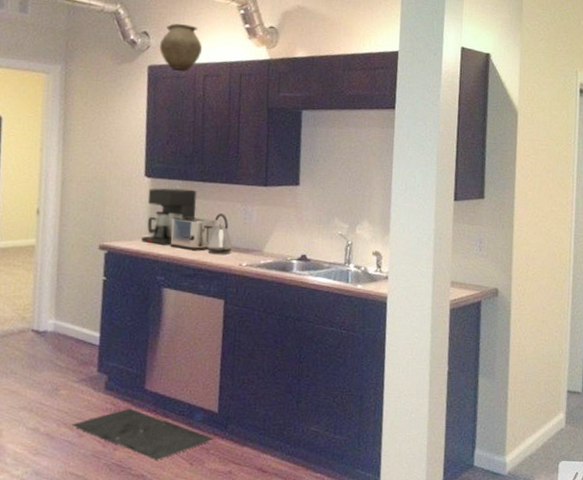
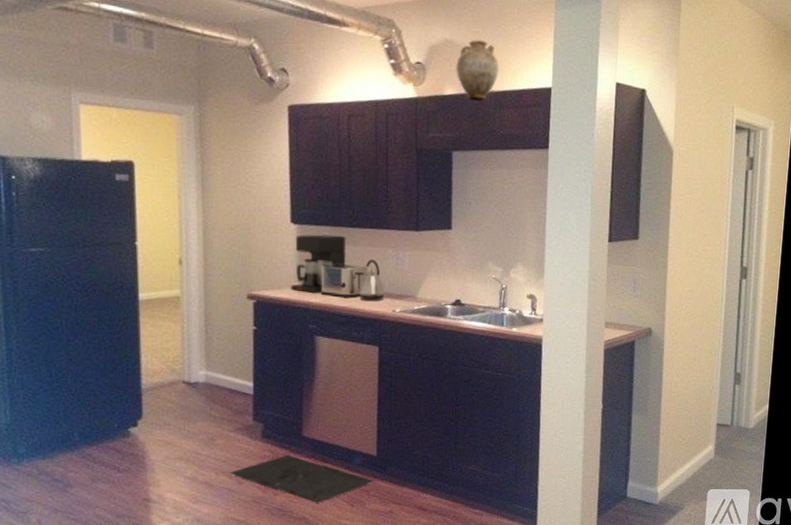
ceramic pot: present [160,23,203,72] -> none [300,59,346,111]
ceramic jug: none [307,6,349,64] -> present [456,40,500,101]

